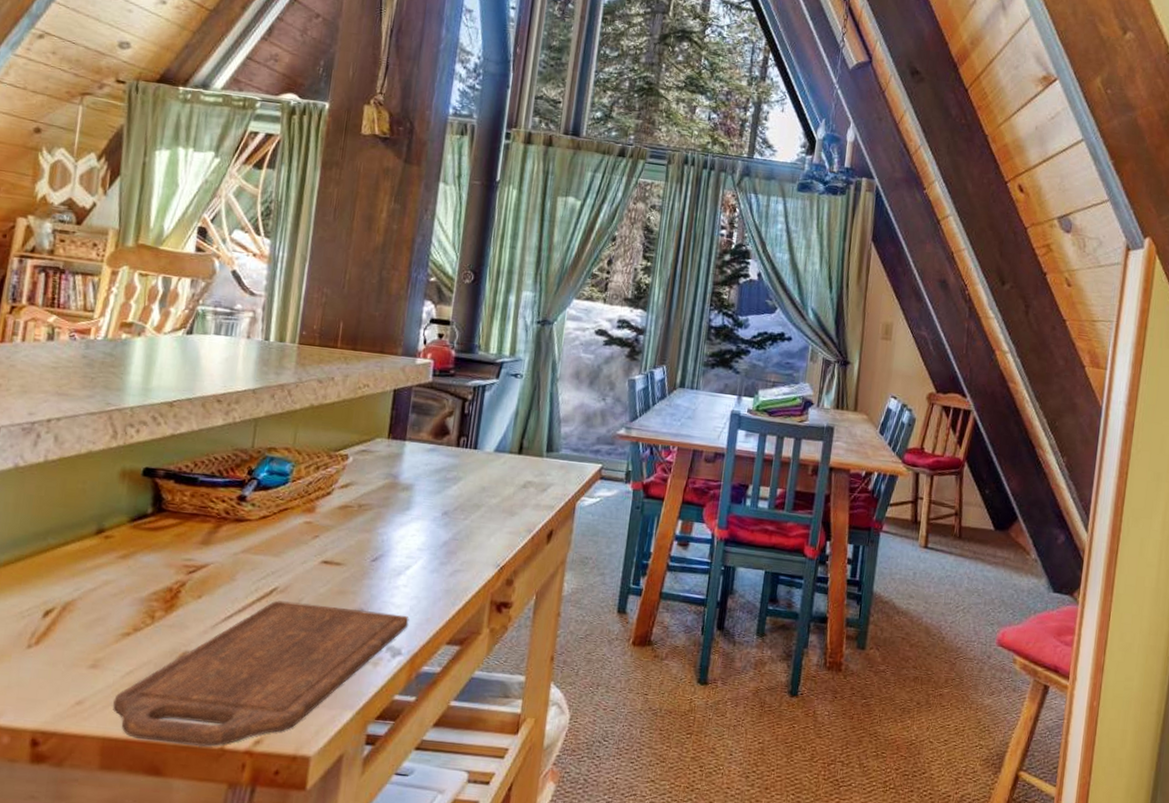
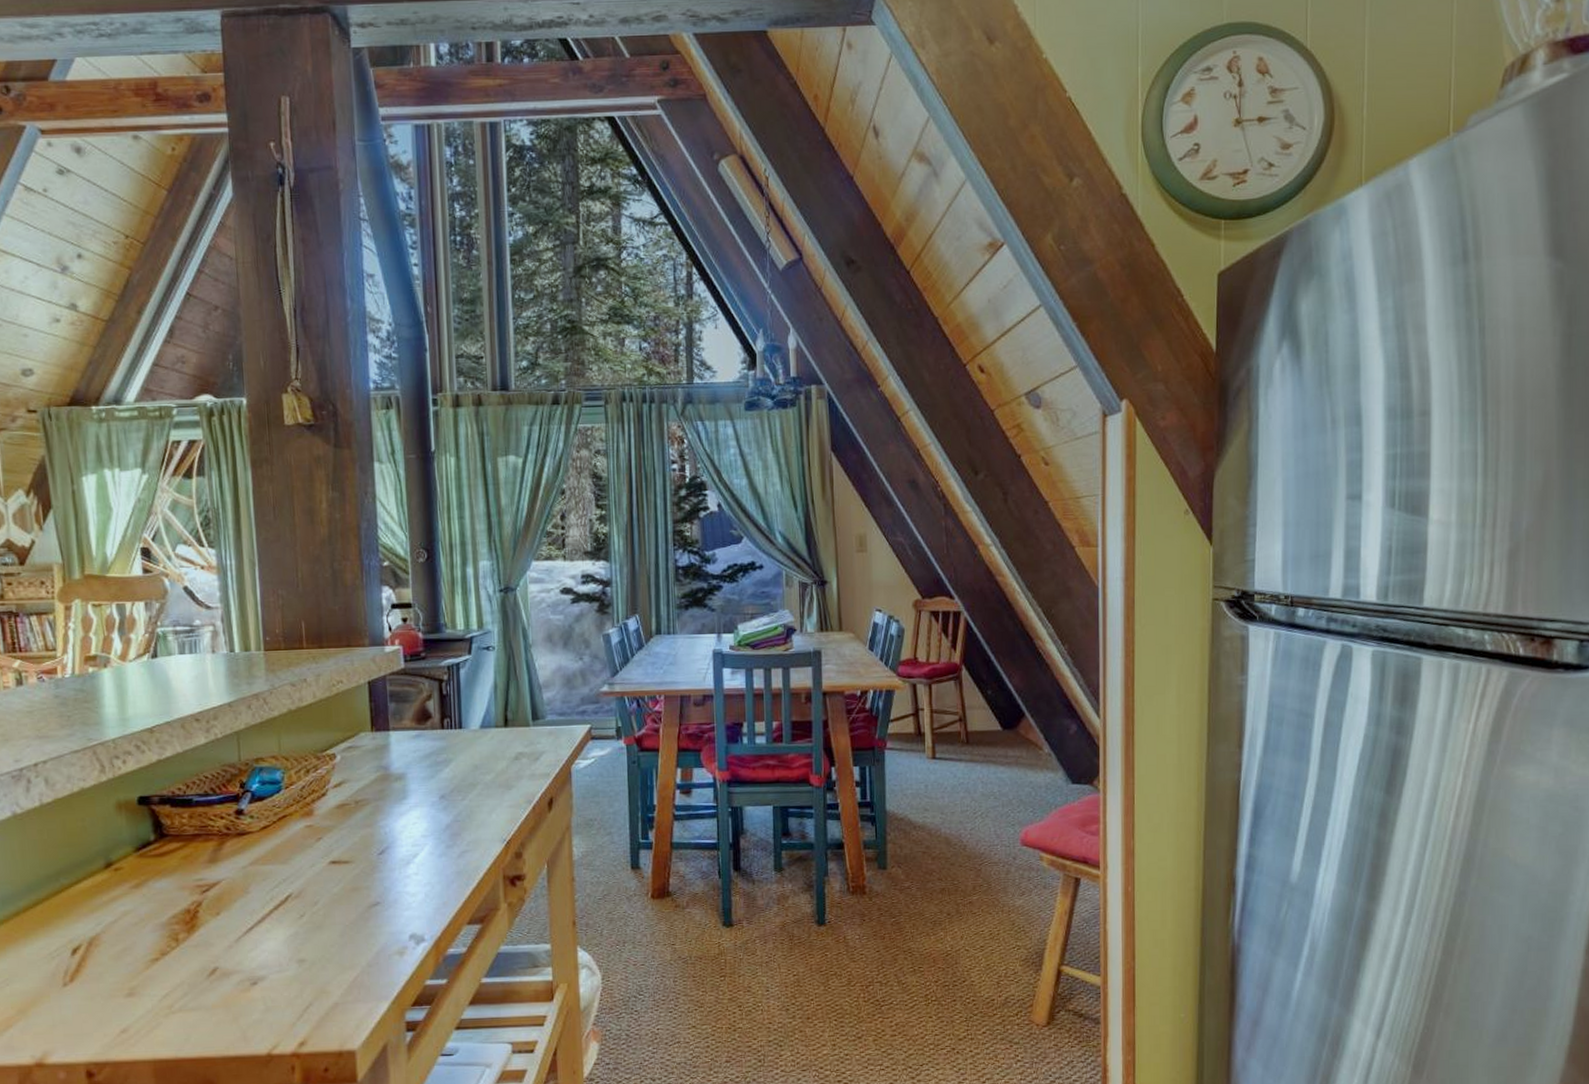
cutting board: present [113,600,409,746] -> none [156,902,427,1057]

